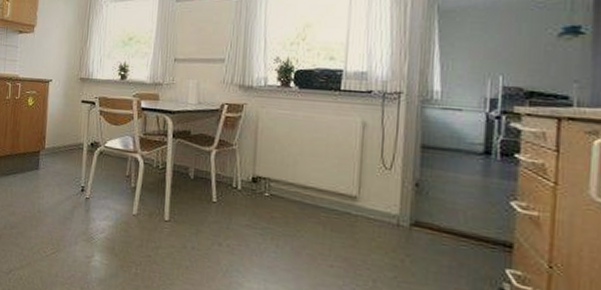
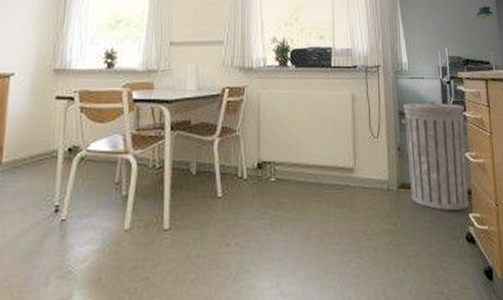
trash can: none [424,135,520,263] -> present [402,99,468,210]

